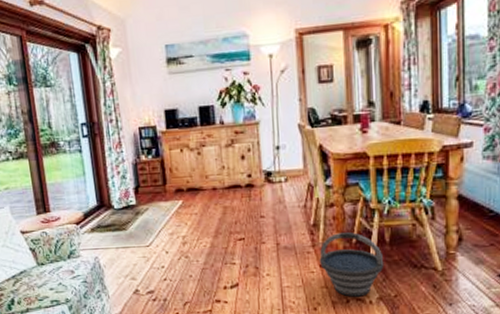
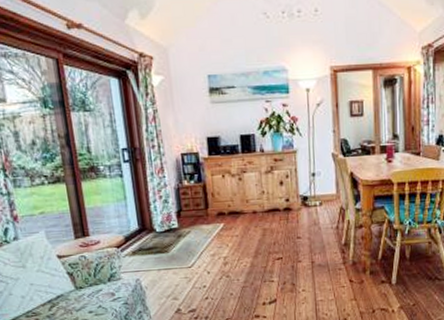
bucket: present [319,231,384,297] -> none [349,249,405,307]

